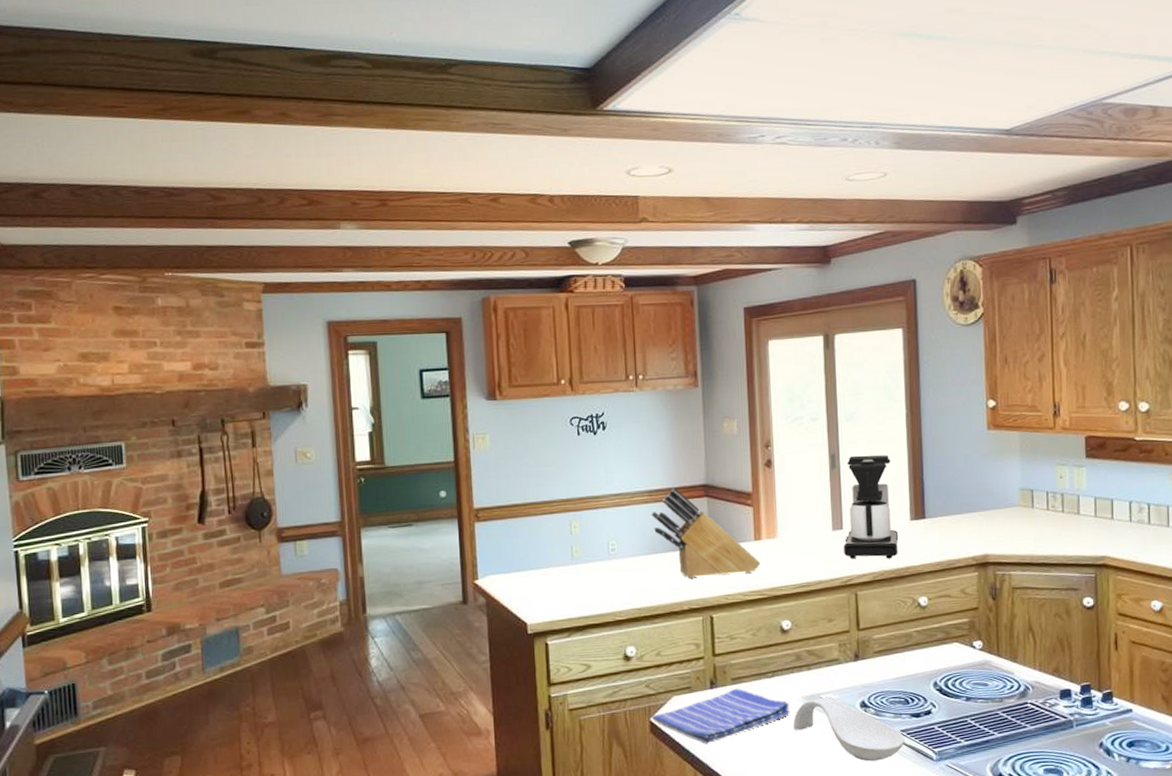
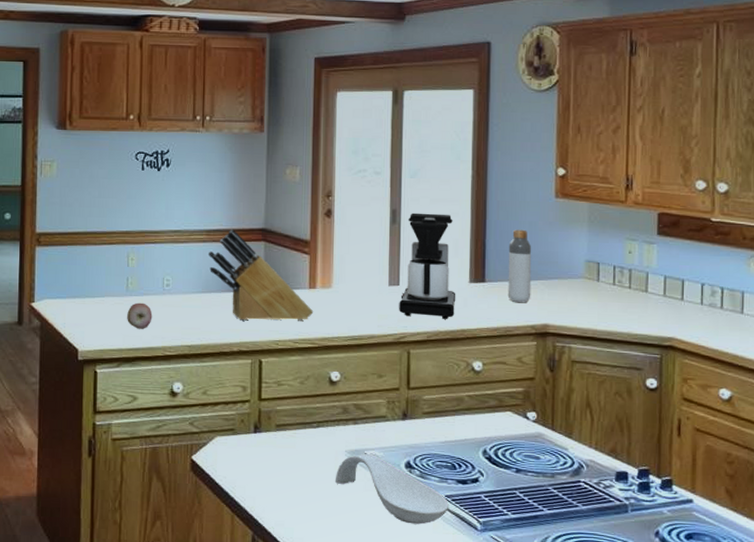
fruit: none [574,570,600,597] -> present [127,302,153,329]
dish towel: present [651,688,791,744] -> none [193,435,334,489]
bottle: none [945,463,970,536] -> present [507,229,532,303]

